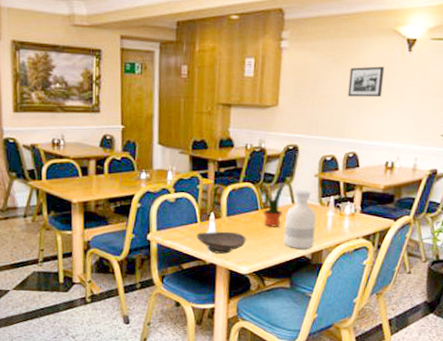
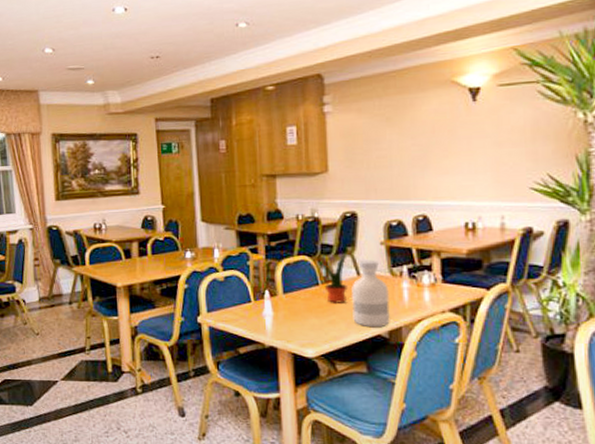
decorative bowl: present [196,231,246,254] -> none [252,310,309,335]
picture frame: present [347,66,385,98] -> none [406,120,448,155]

